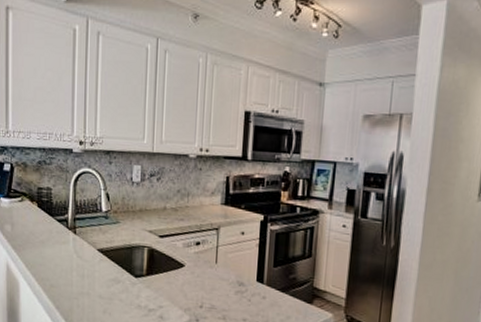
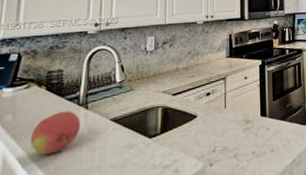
fruit: none [27,231,71,271] -> present [29,111,81,155]

